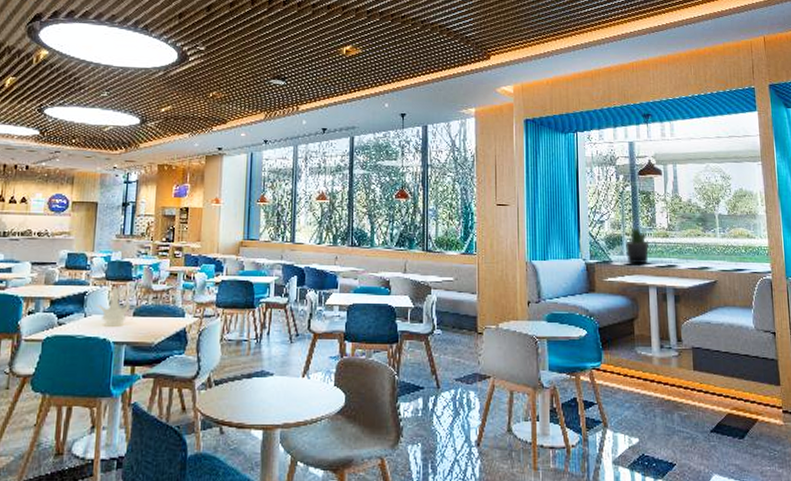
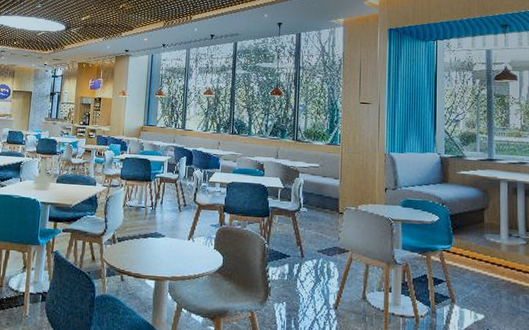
planter: present [625,225,650,264] -> none [479,125,502,160]

